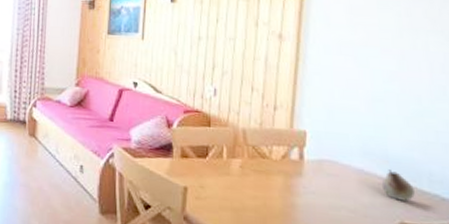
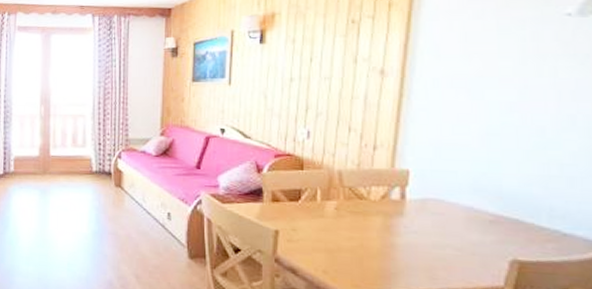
fruit: present [381,169,415,202] -> none [493,206,531,238]

